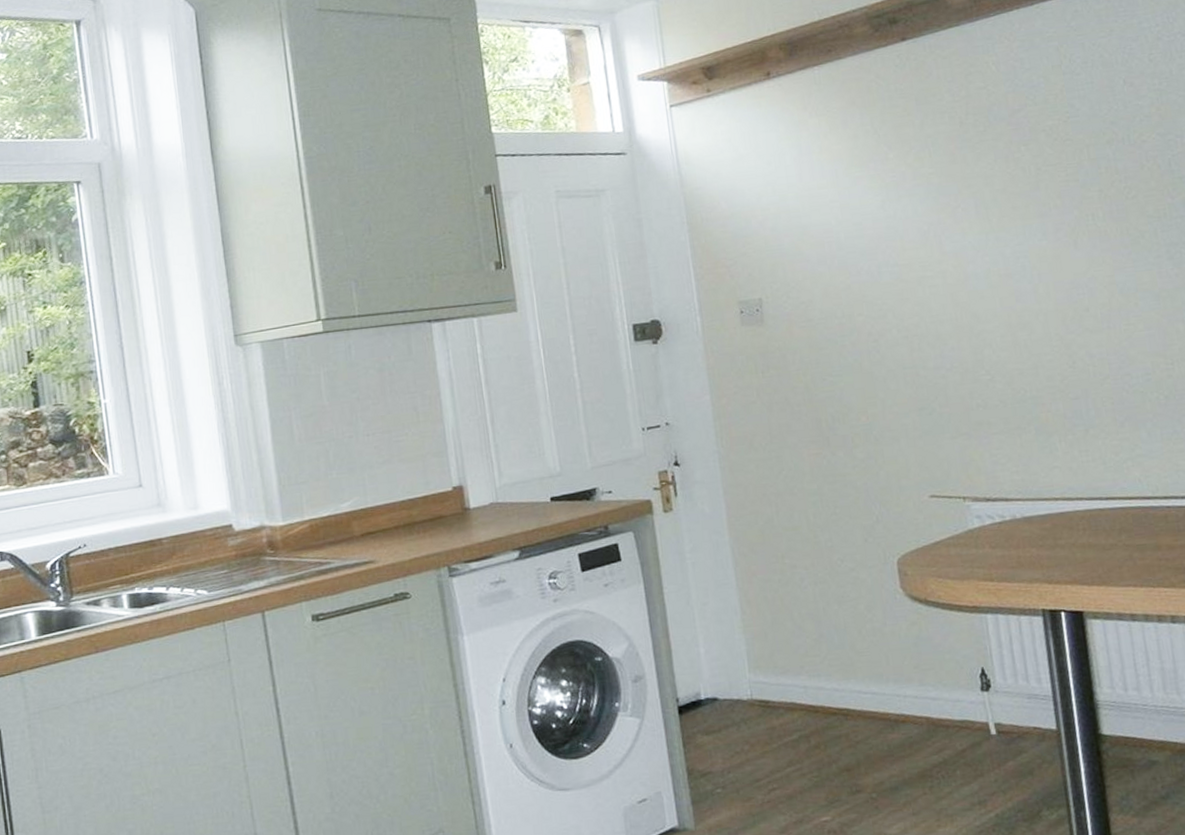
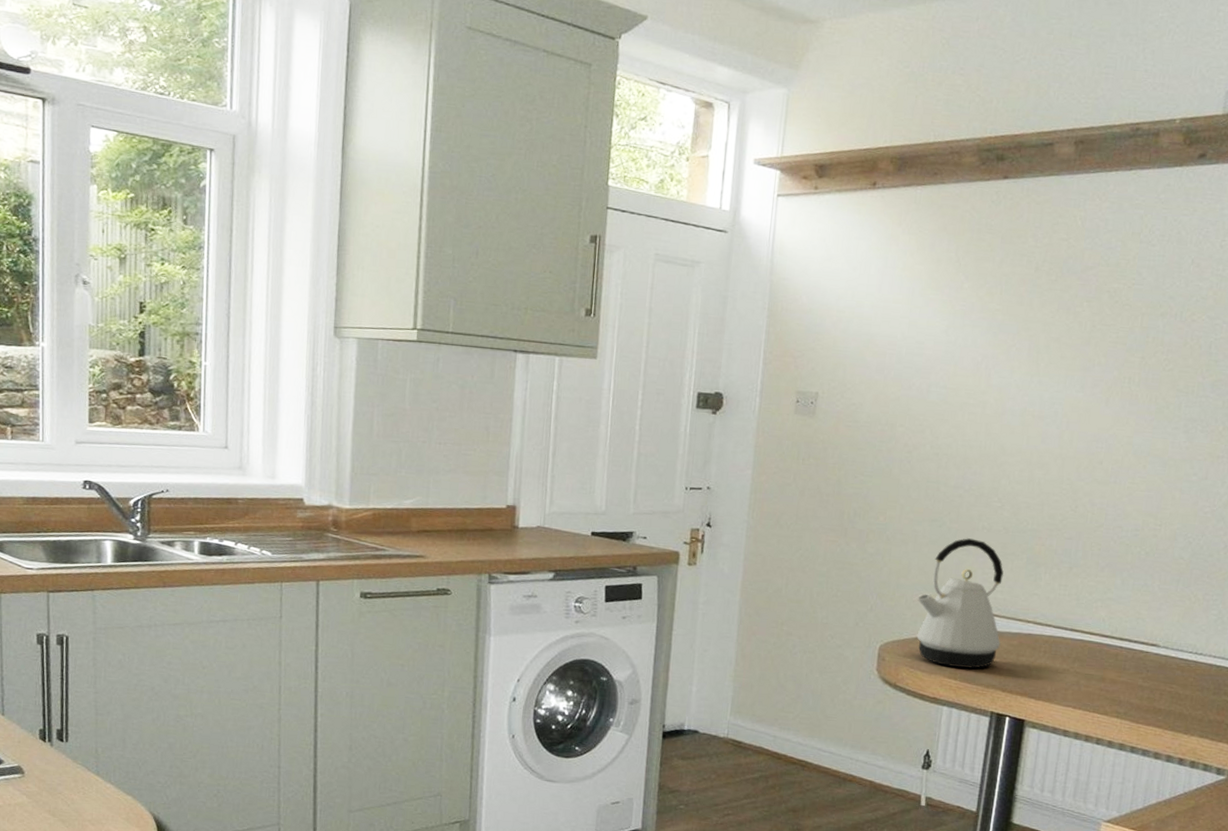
kettle: none [925,420,1032,568] -> present [916,538,1004,669]

